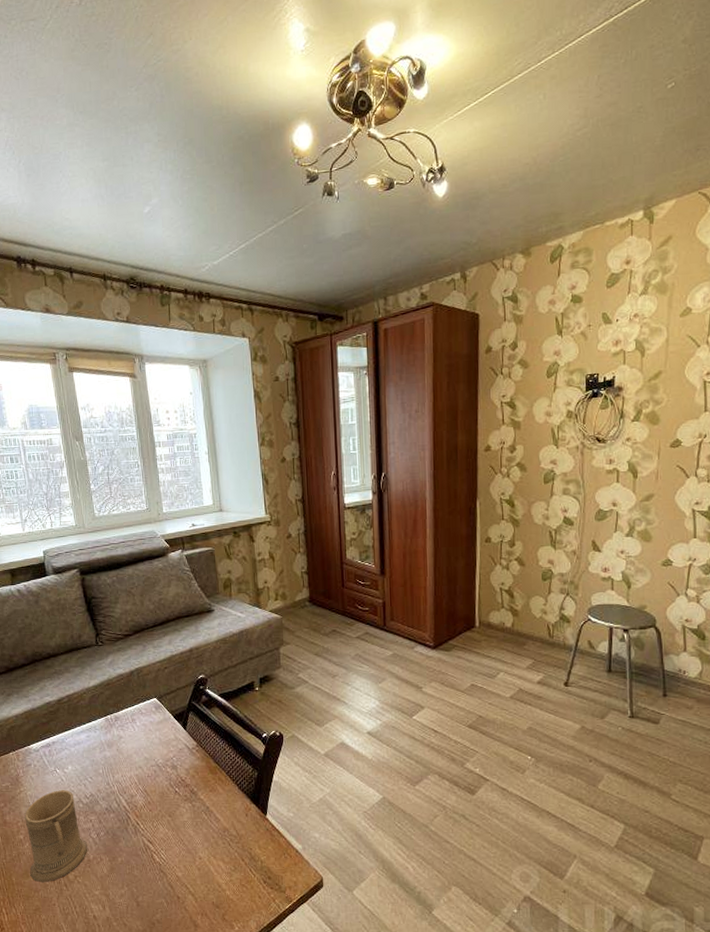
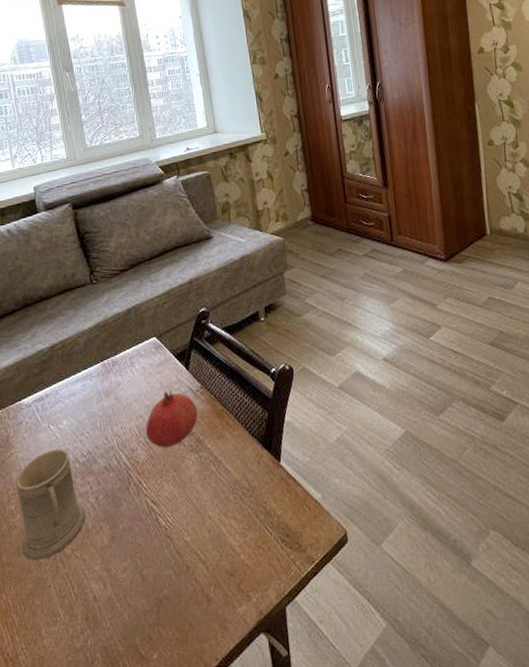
fruit: none [144,745,193,796] -> present [145,389,198,448]

